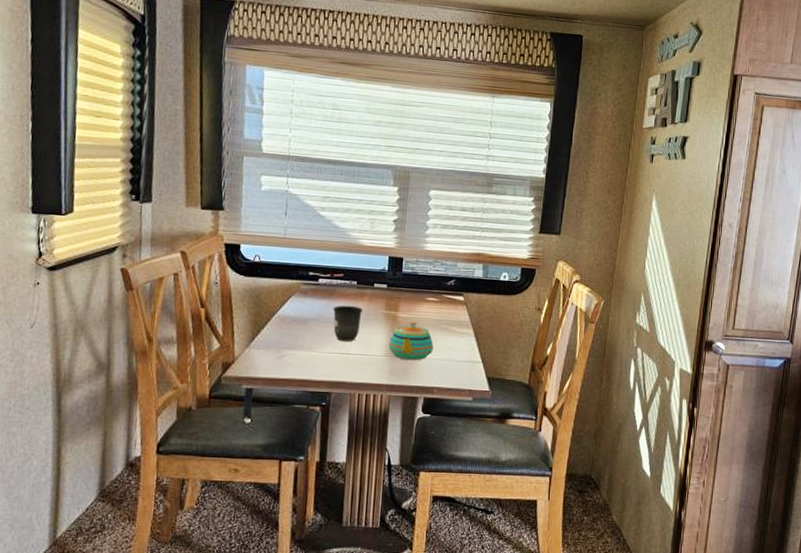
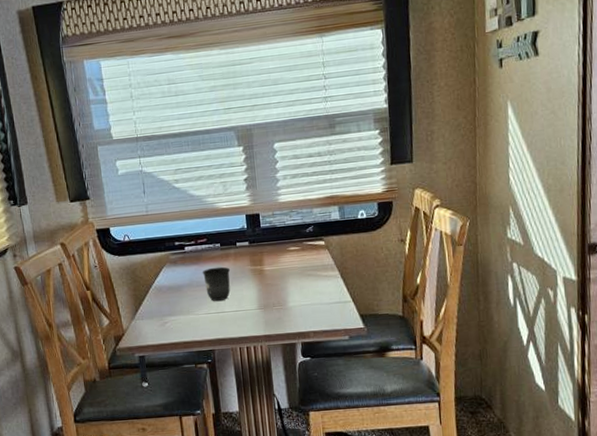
teapot: present [388,321,434,361] -> none [259,272,303,310]

